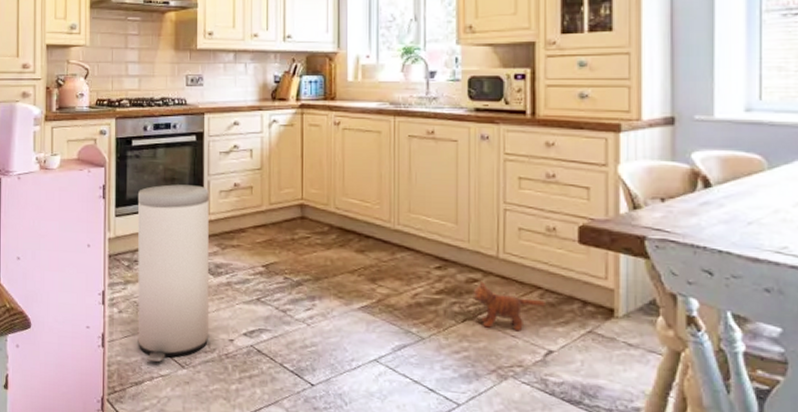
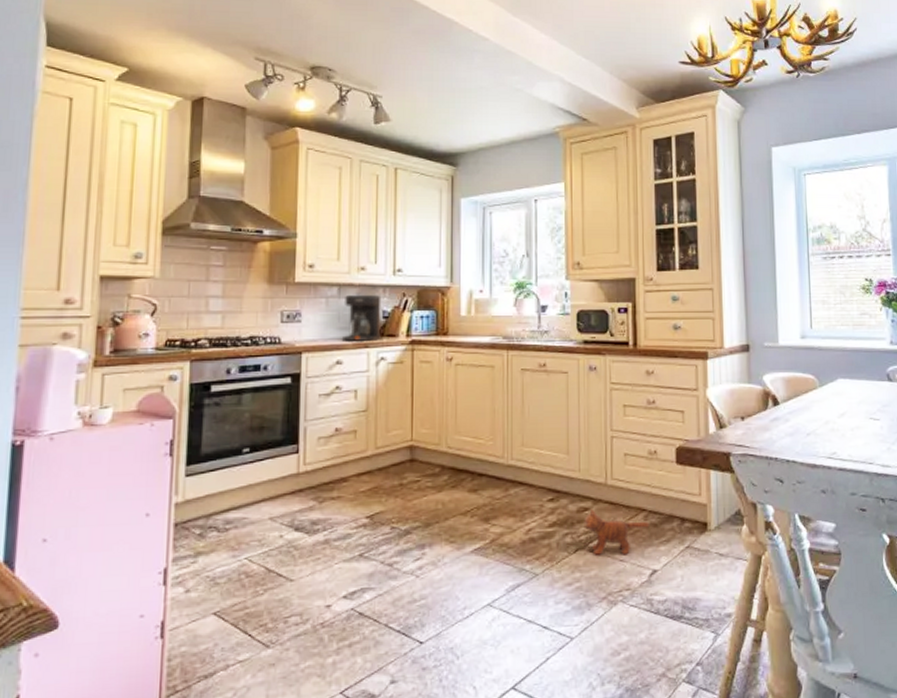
pedal bin: present [137,184,210,362] -> none [209,433,305,646]
coffee maker: none [237,61,274,105] -> present [341,295,382,343]

